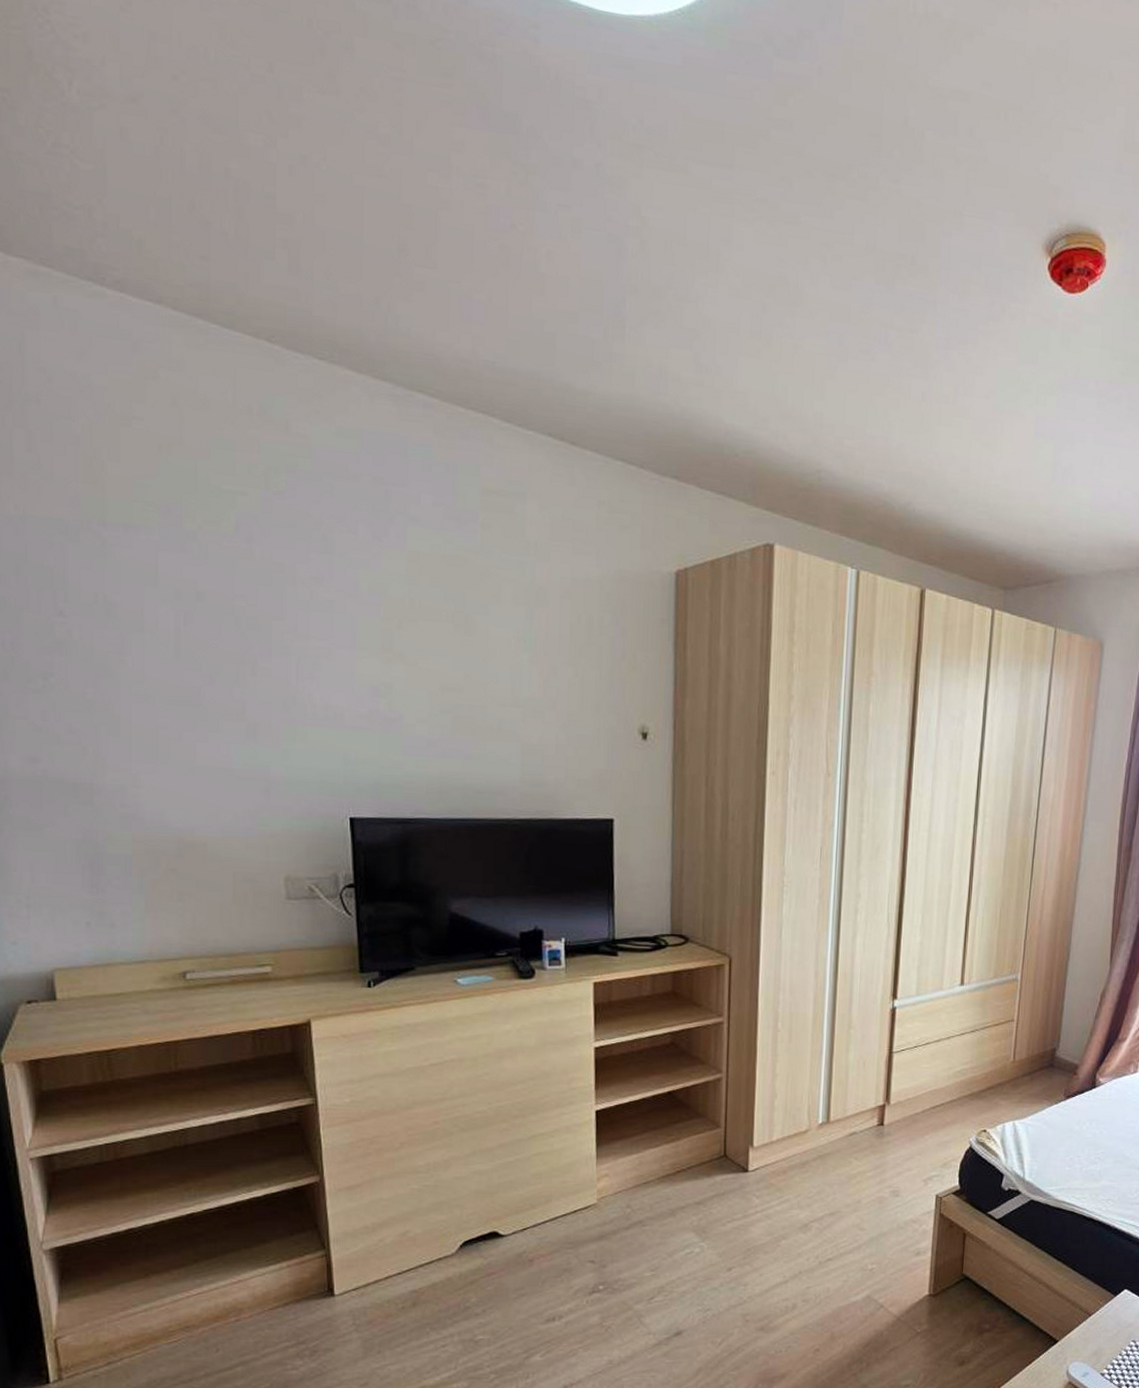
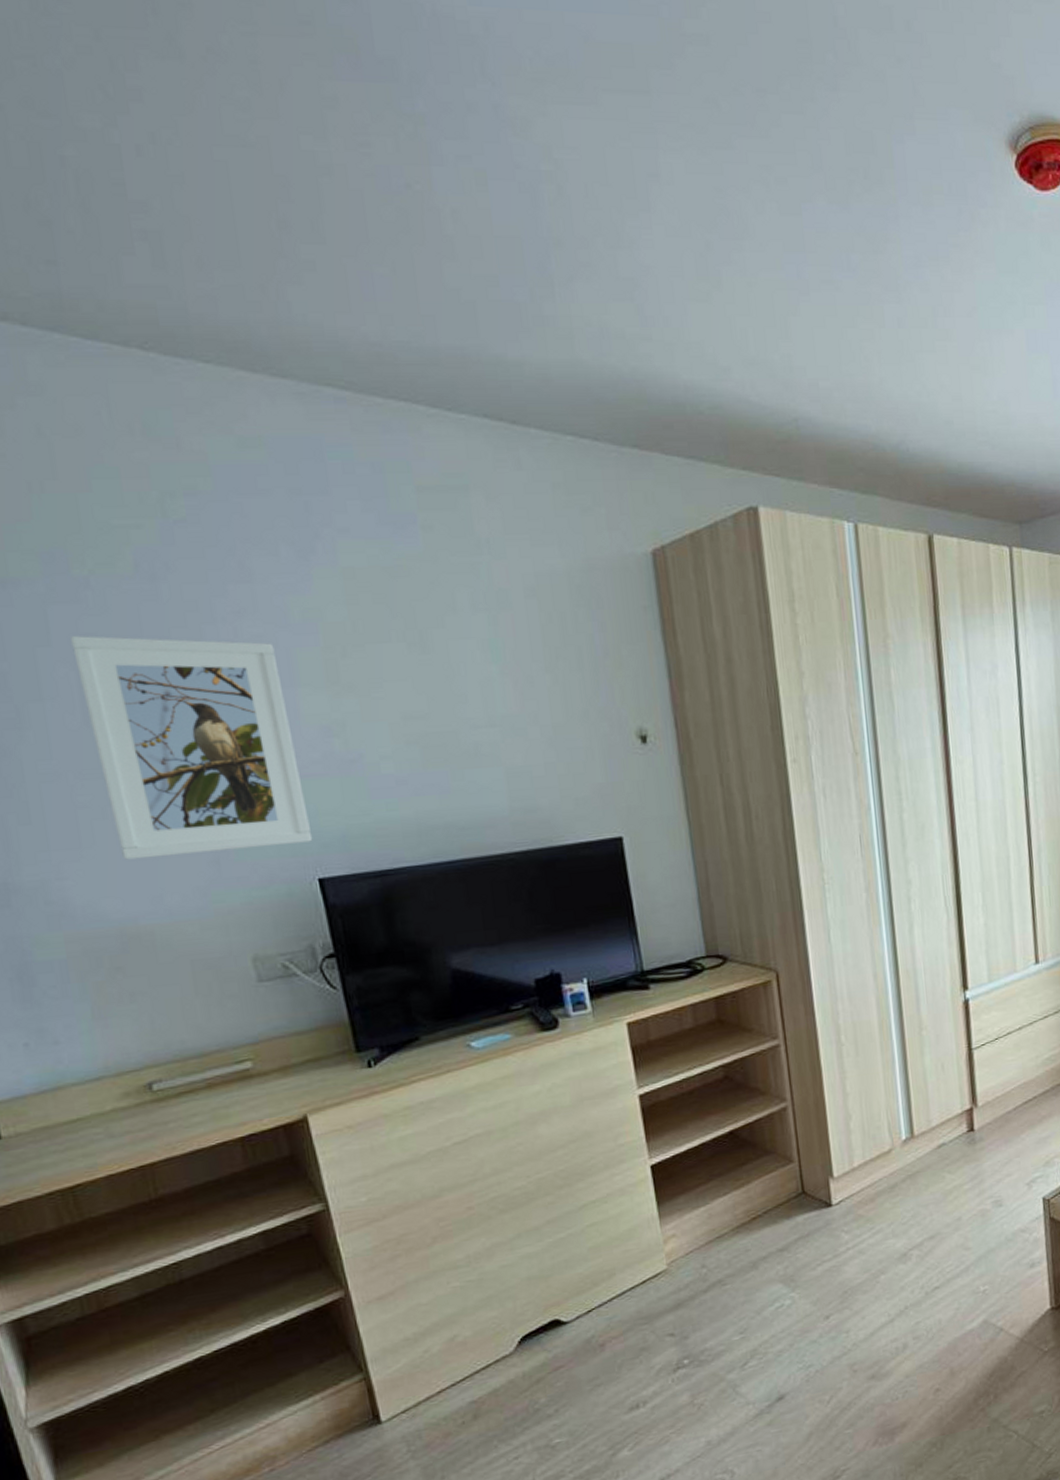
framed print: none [175,581,350,785] -> present [71,636,313,860]

